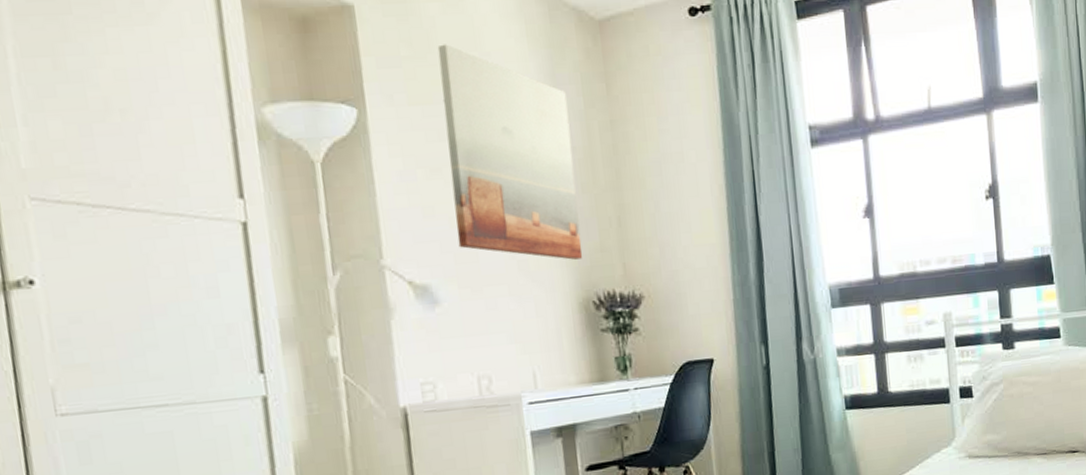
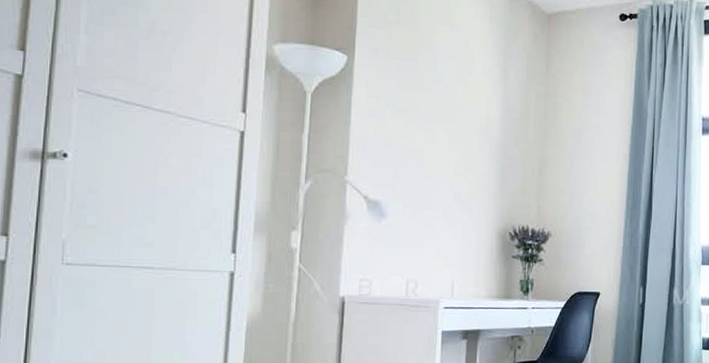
wall art: present [437,44,583,260] -> none [409,16,513,197]

